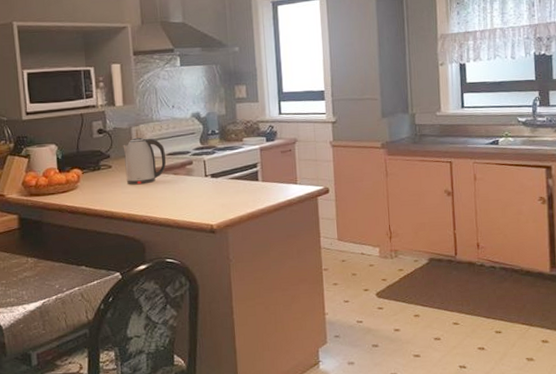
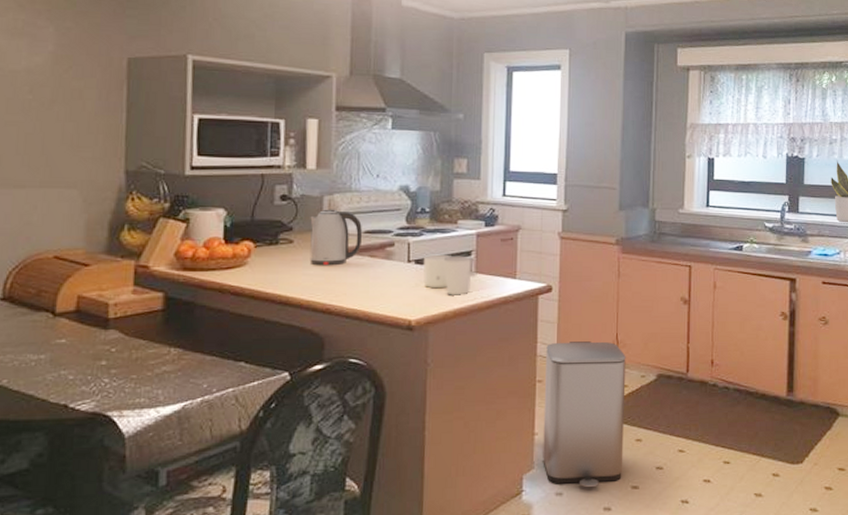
mug: none [217,168,242,197] -> present [423,254,453,289]
cup: none [235,167,264,202] -> present [444,255,477,295]
pedal bin: none [328,233,405,358] -> present [543,341,626,488]

